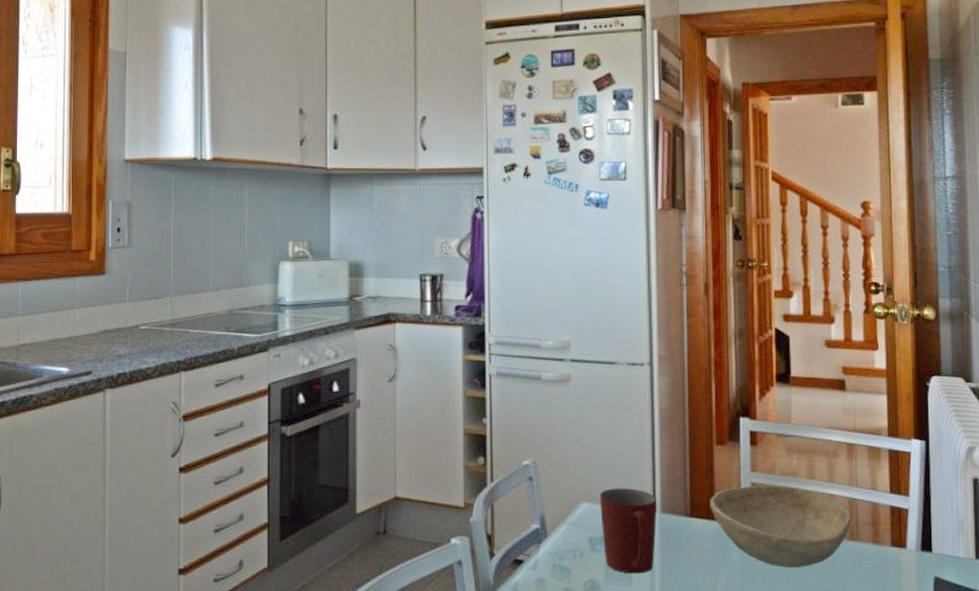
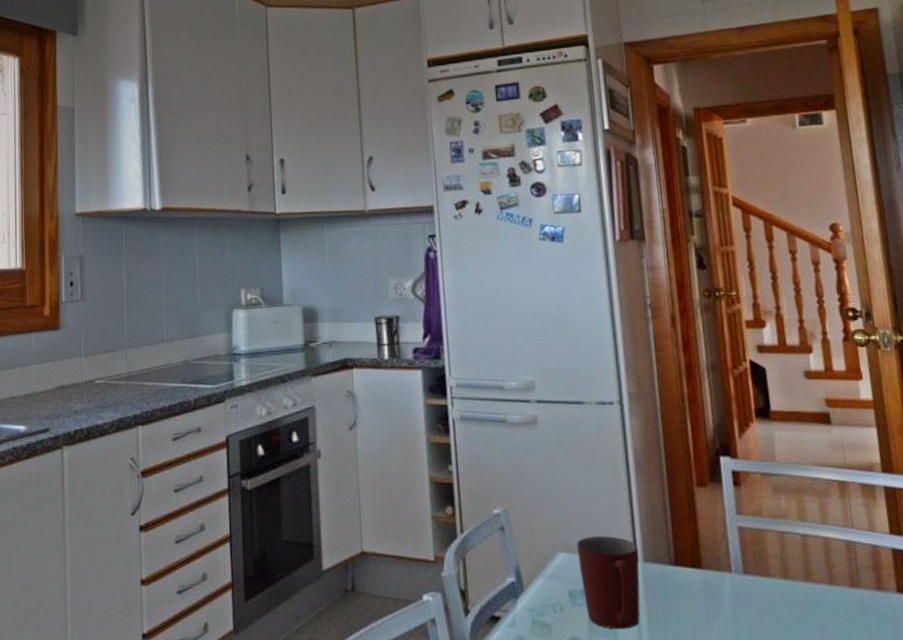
bowl: present [709,485,852,567] -> none [694,529,851,619]

